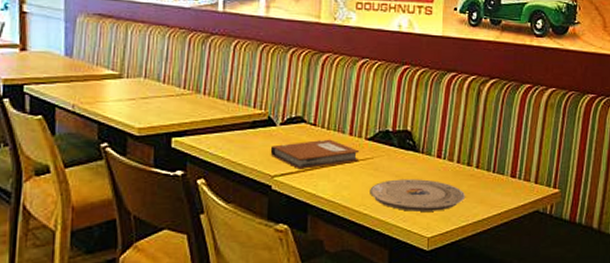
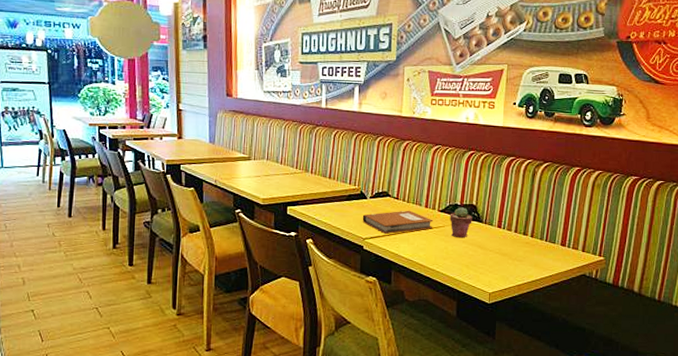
plate: present [370,179,466,212] -> none [441,244,522,272]
potted succulent: none [379,134,407,172] -> present [450,207,473,238]

